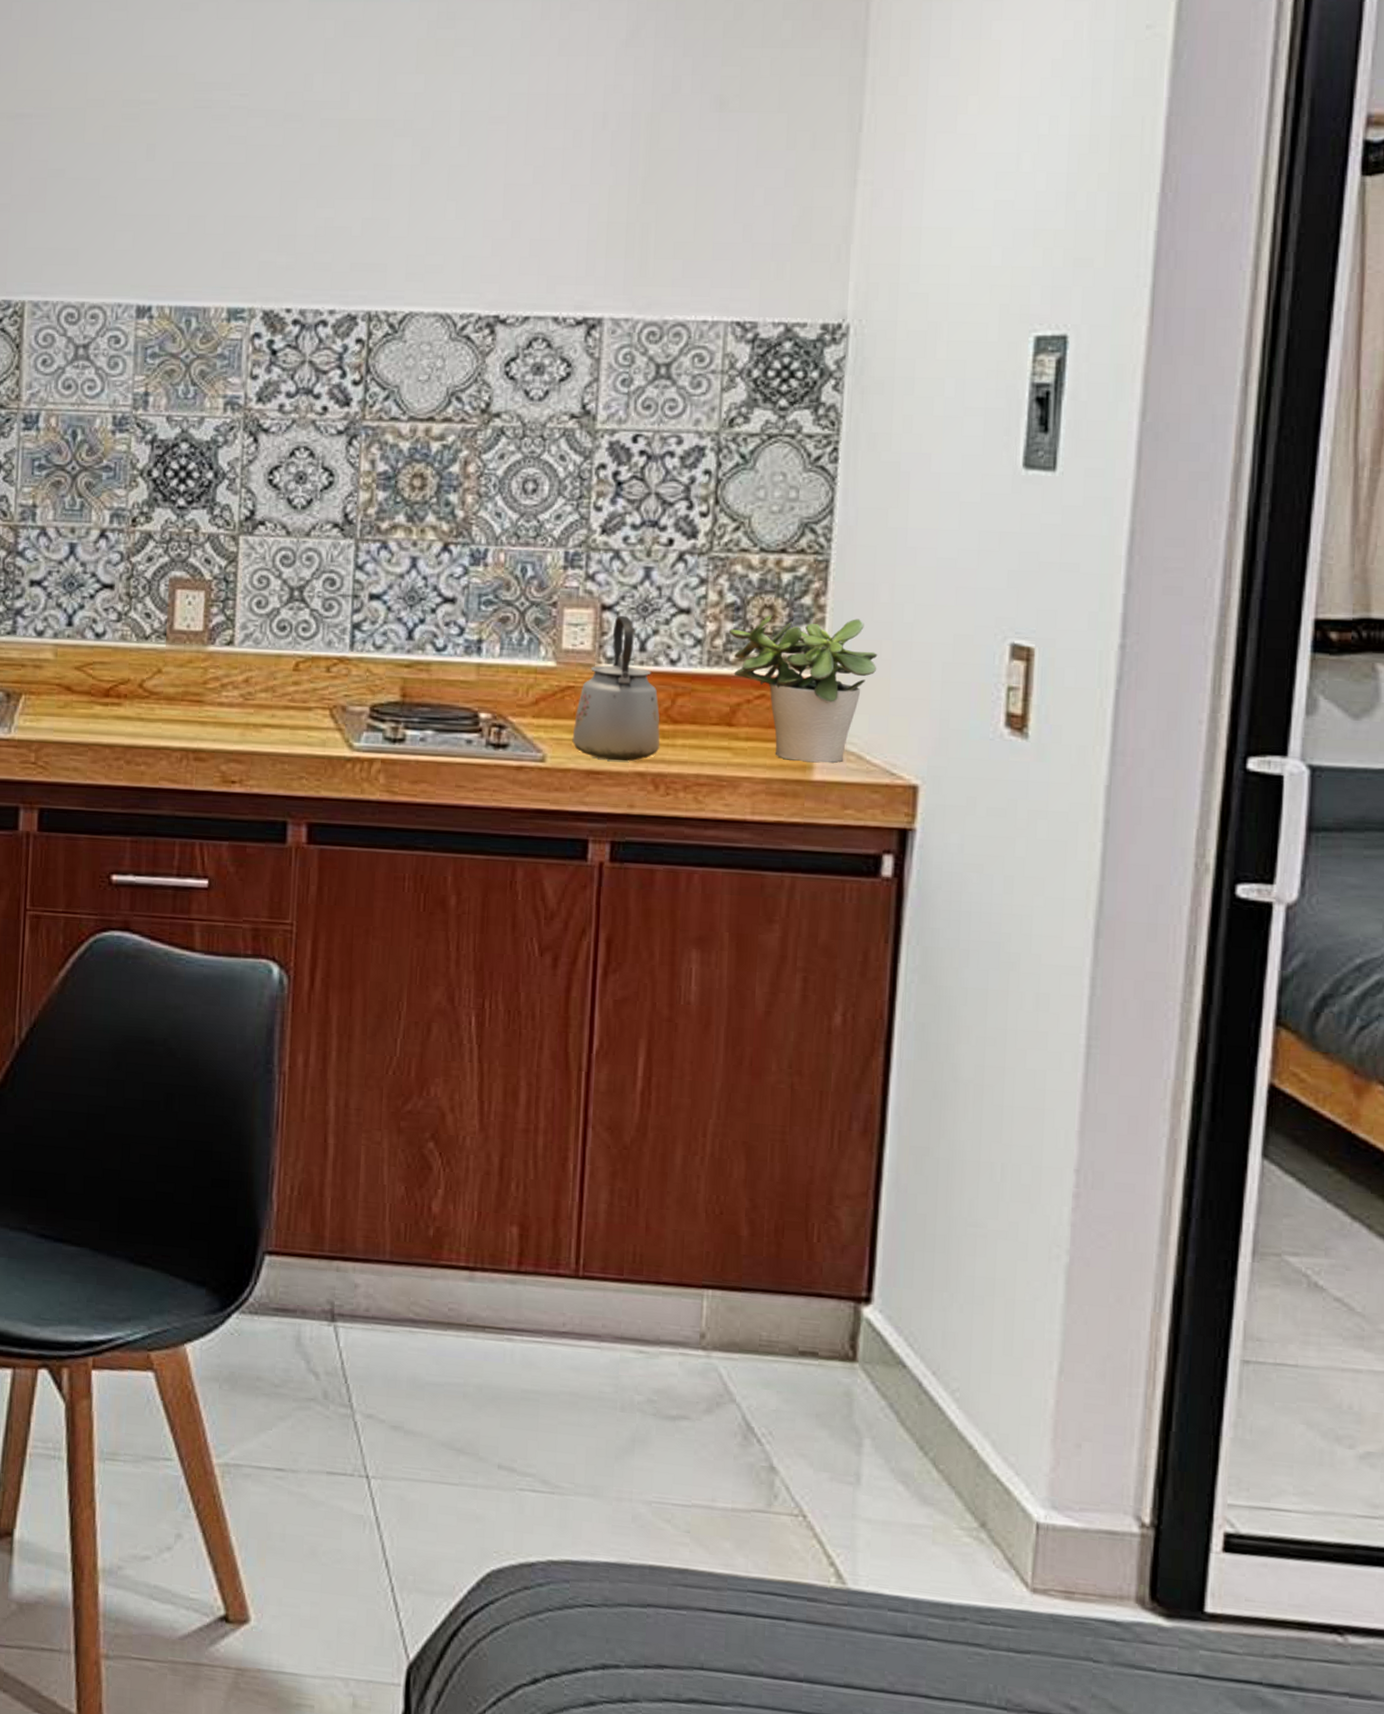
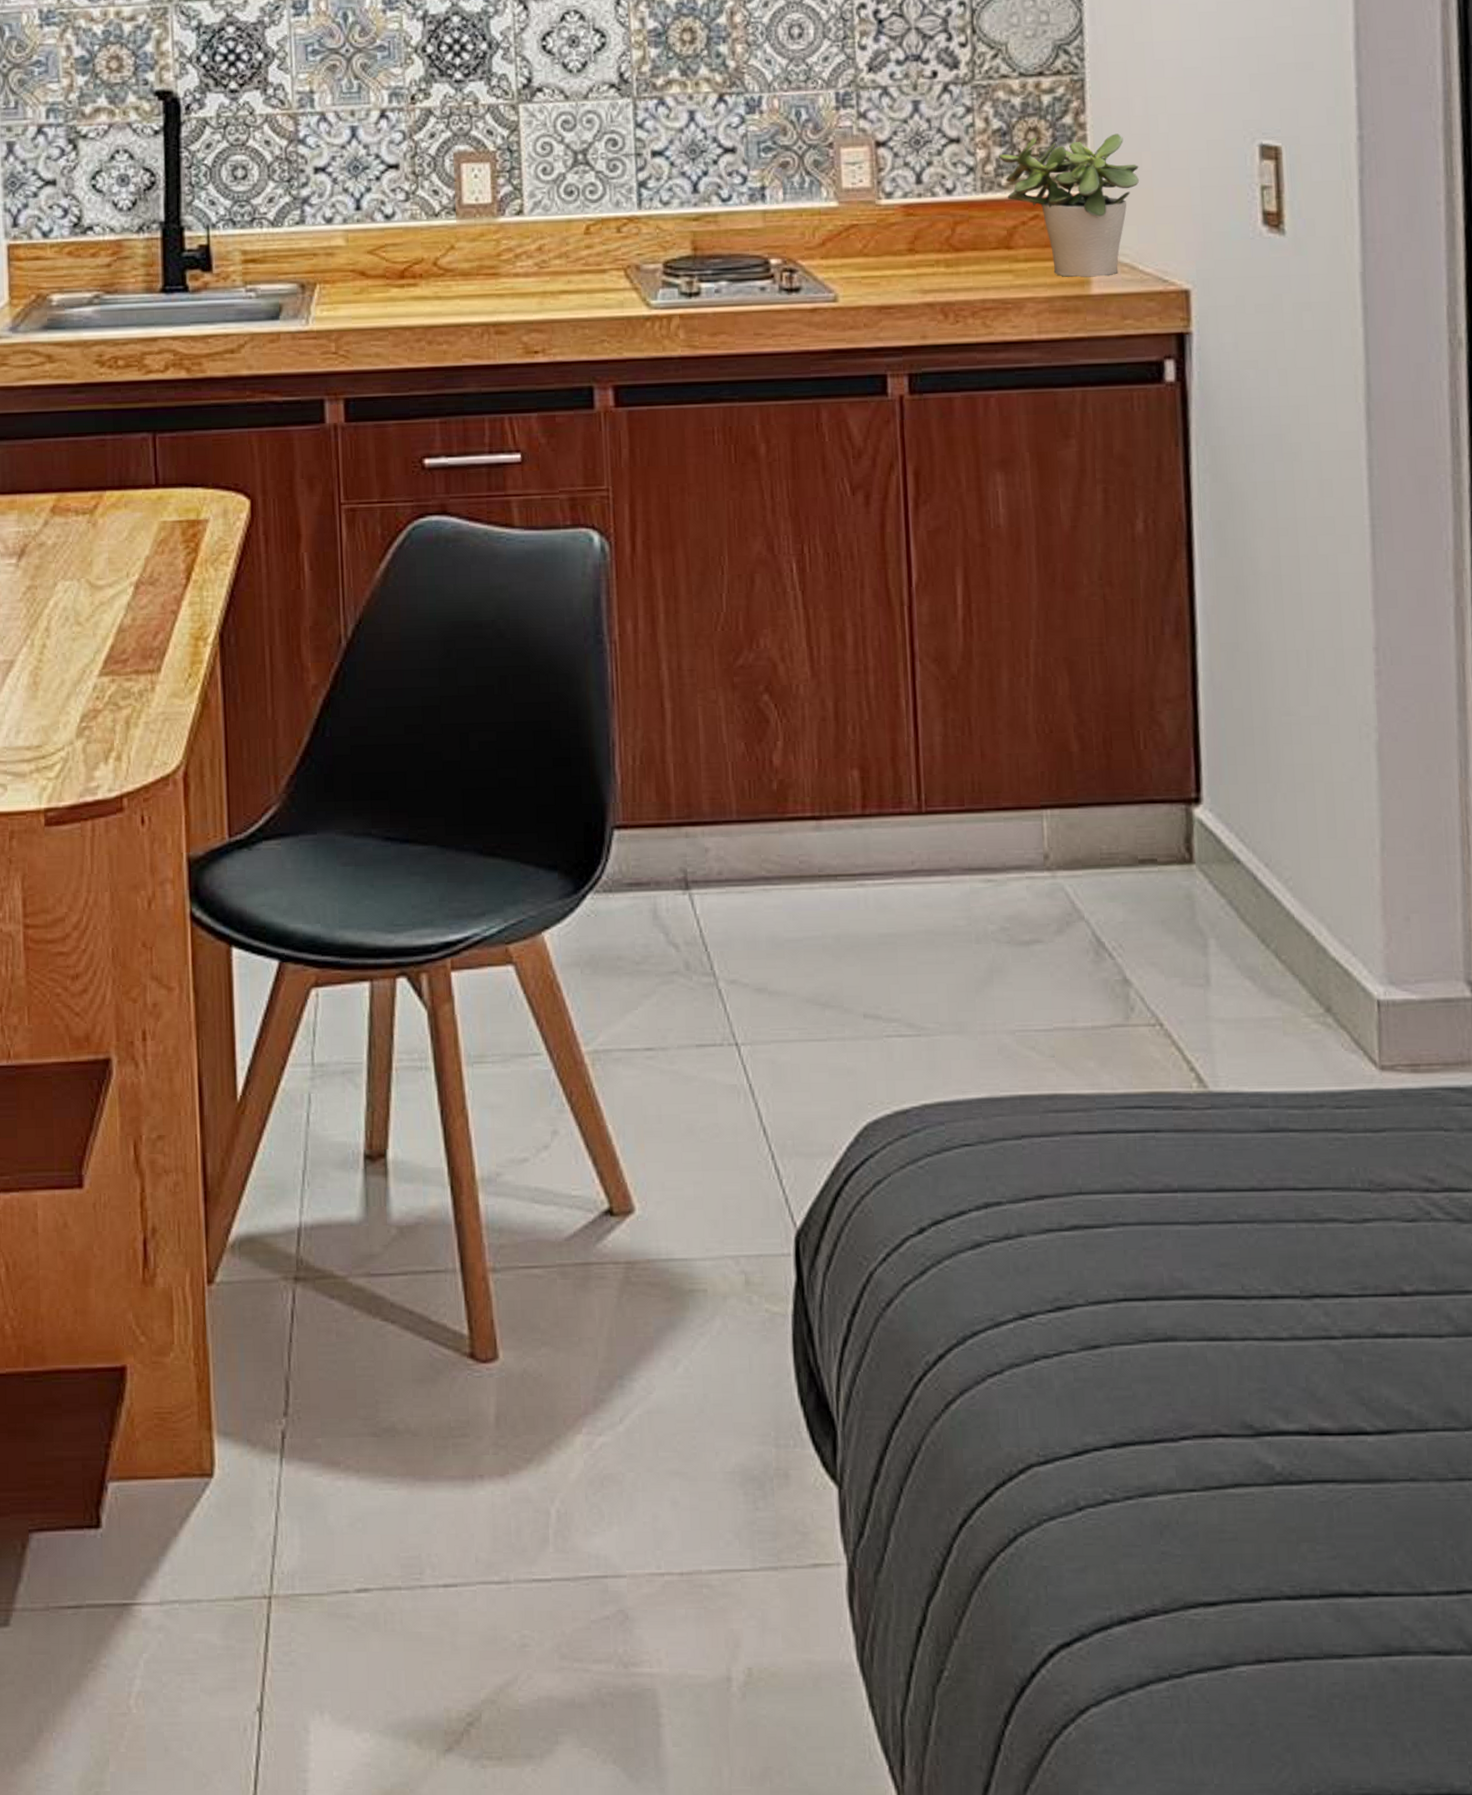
kettle: present [572,616,660,761] -> none [861,151,946,294]

